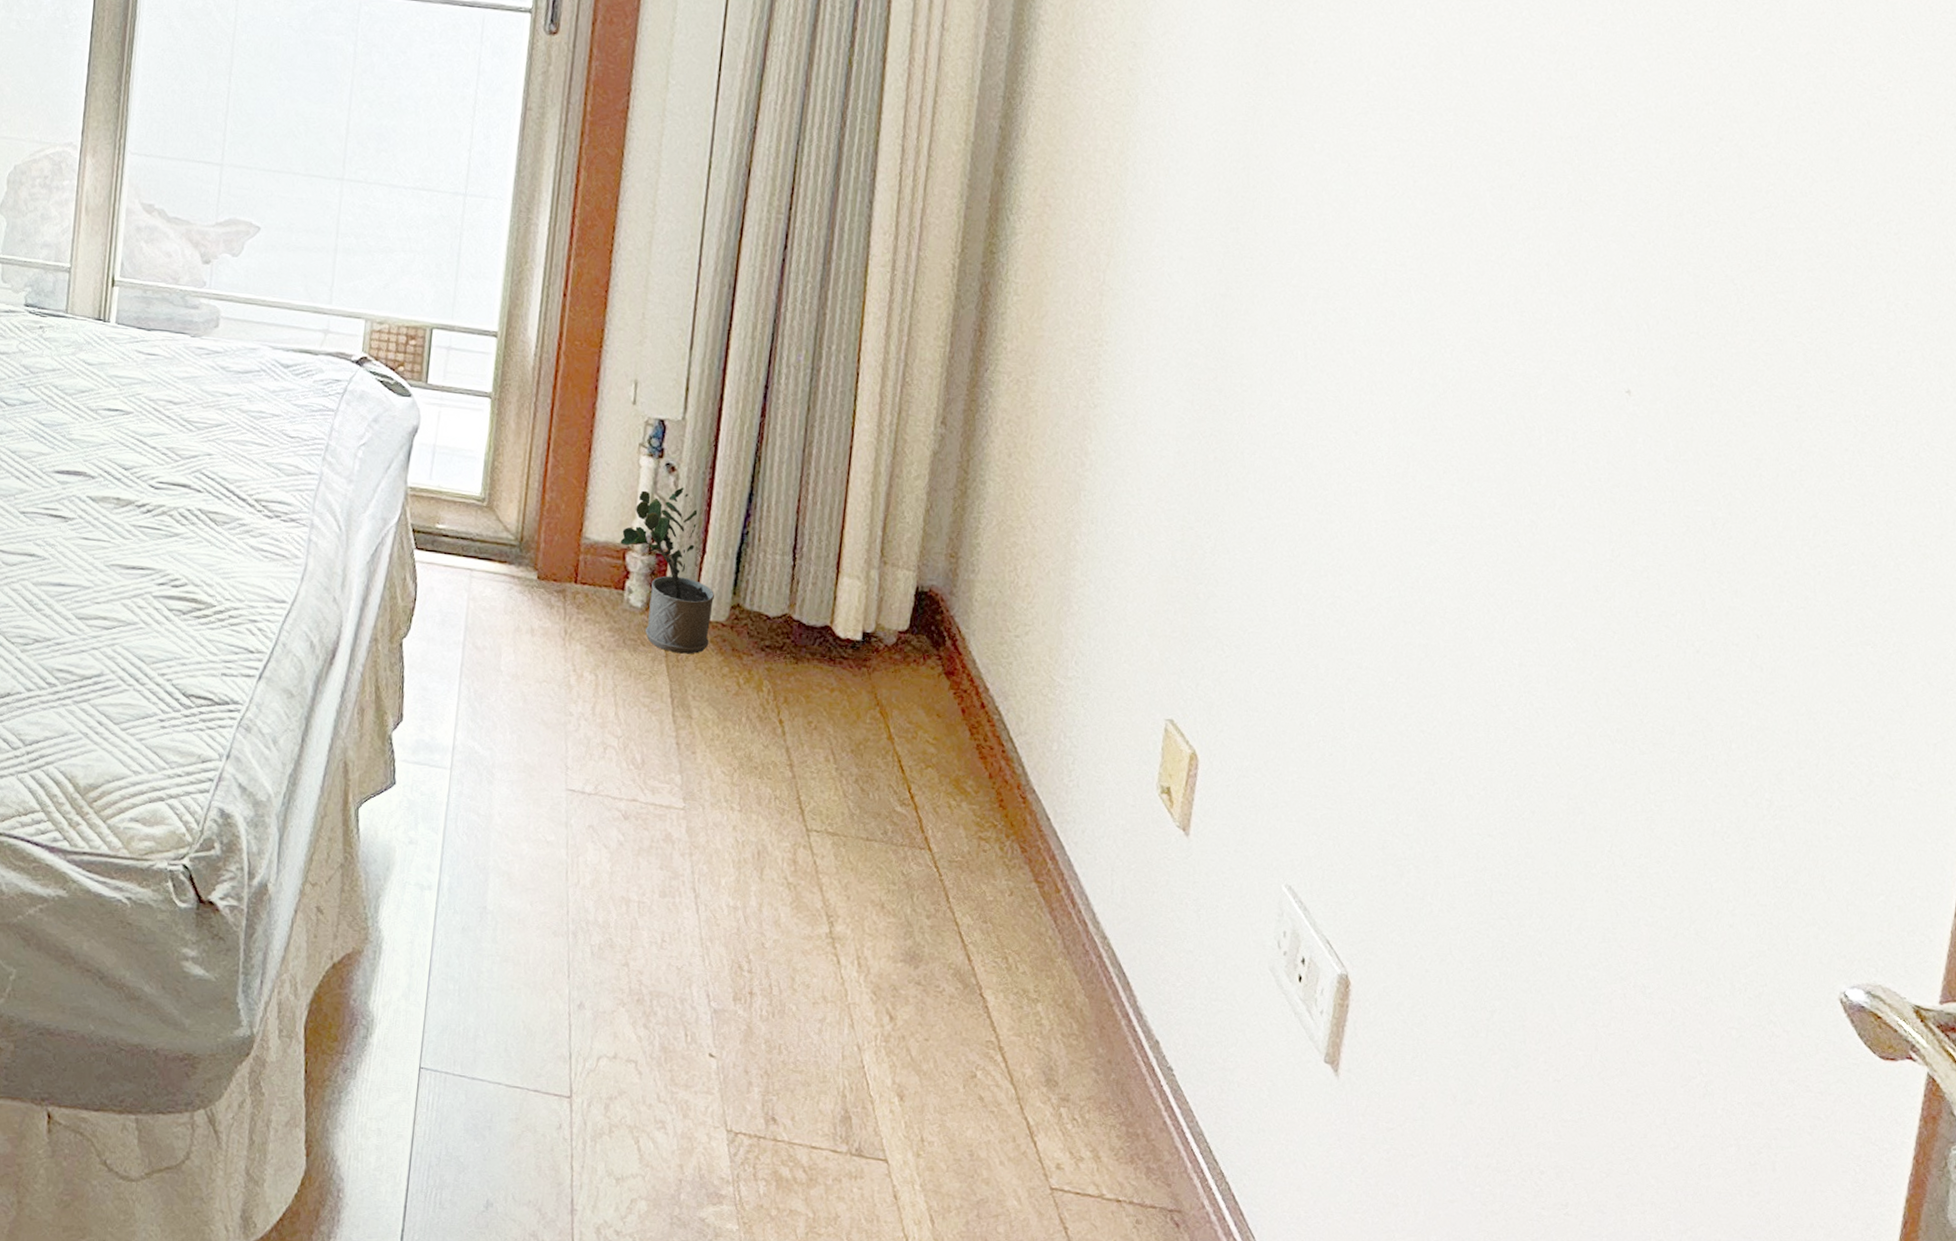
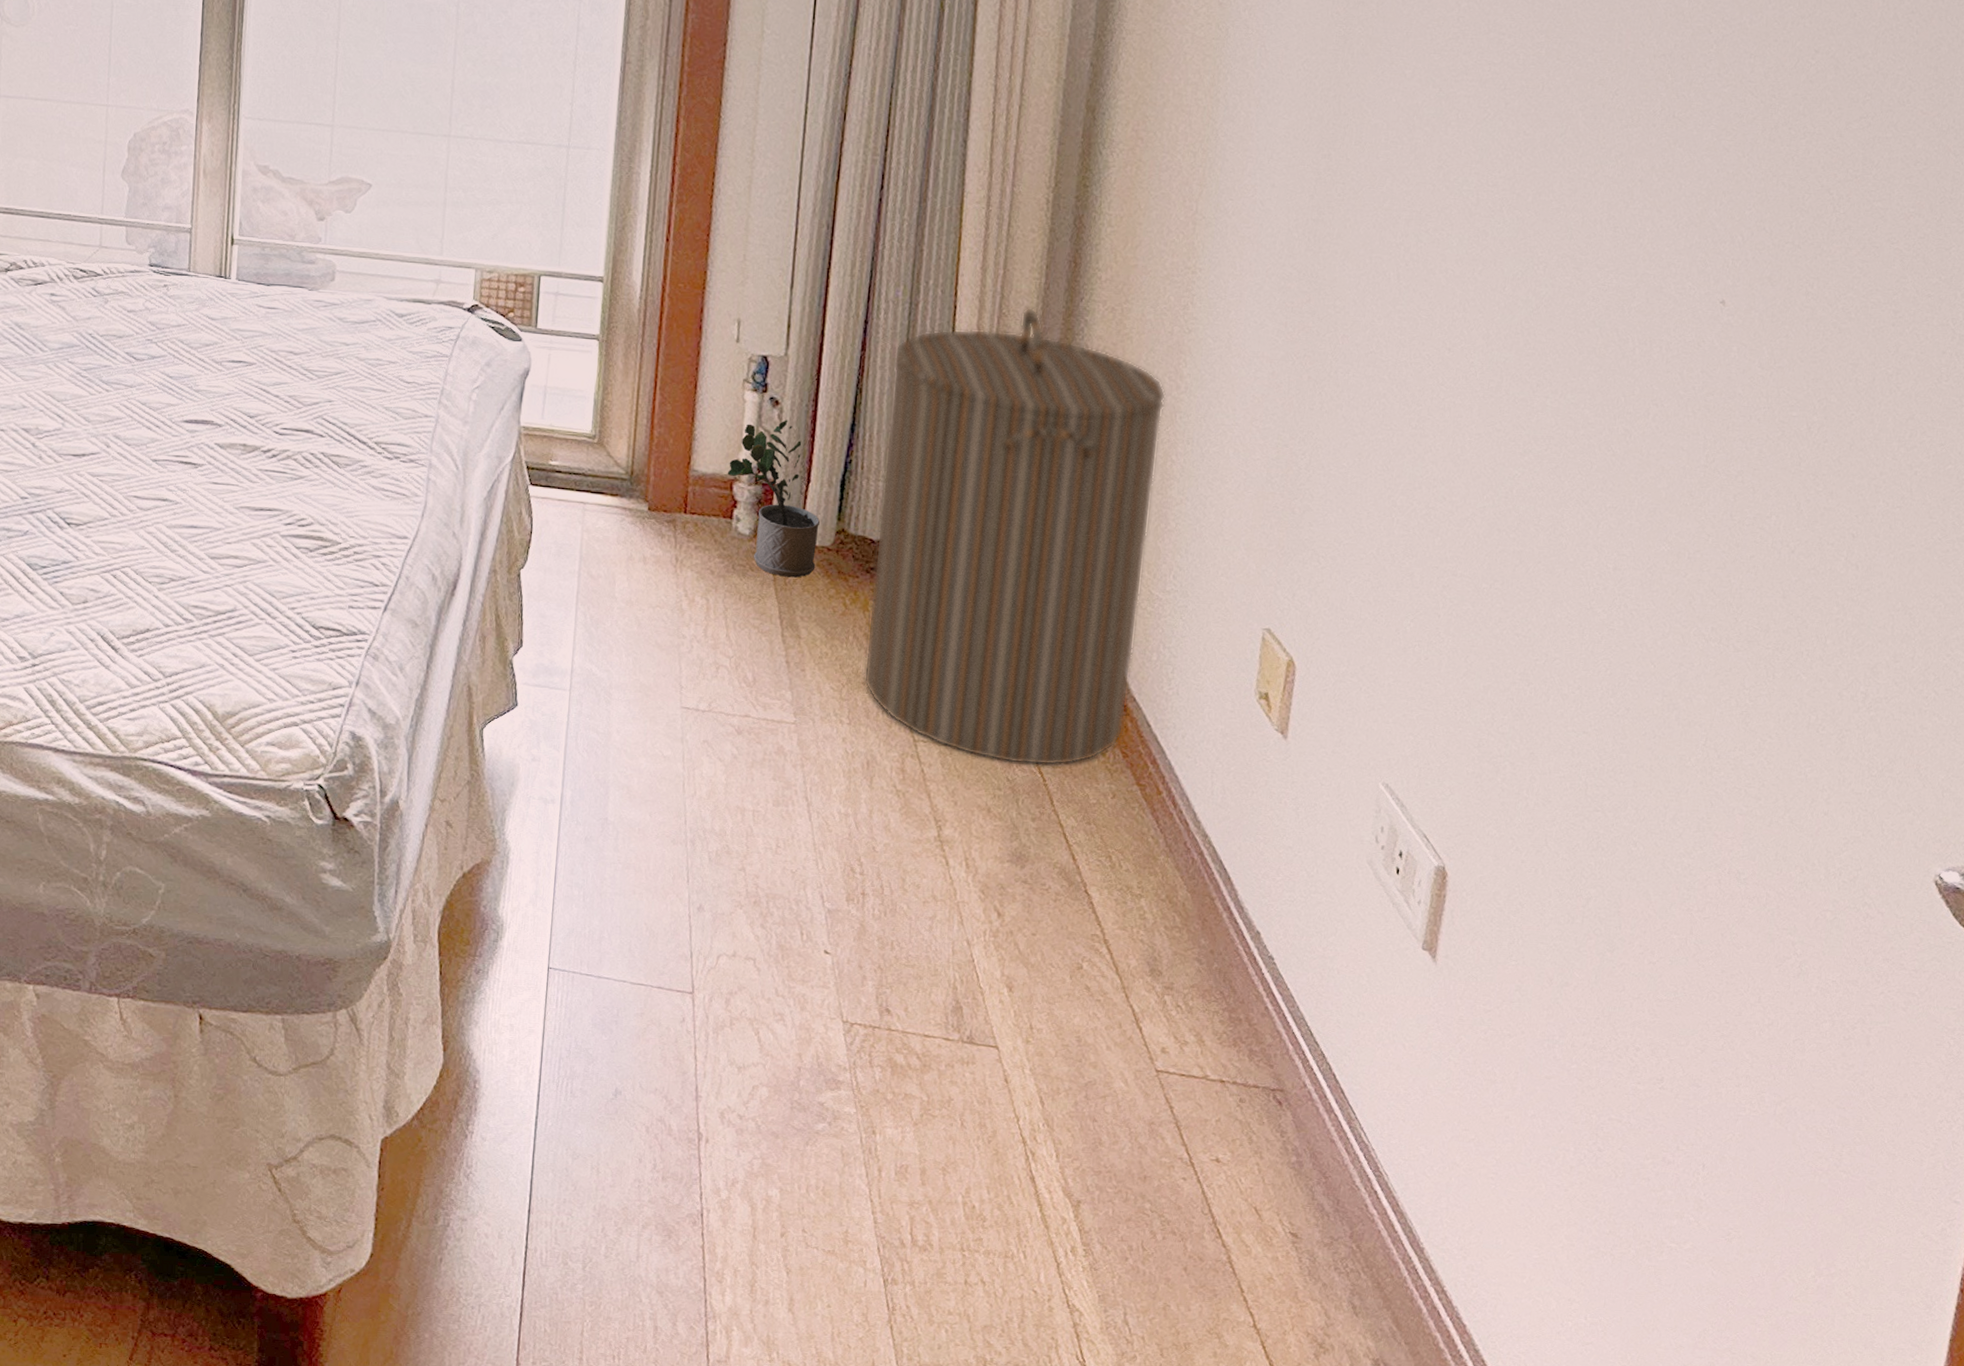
laundry hamper: none [755,376,1070,860] -> present [863,307,1166,766]

